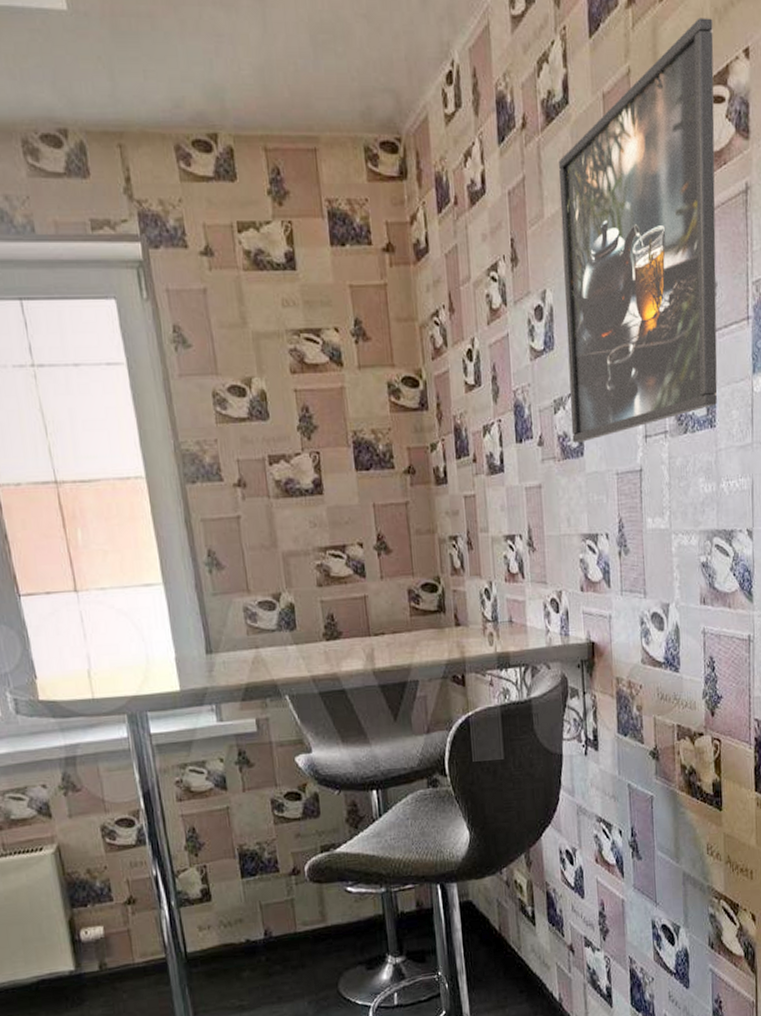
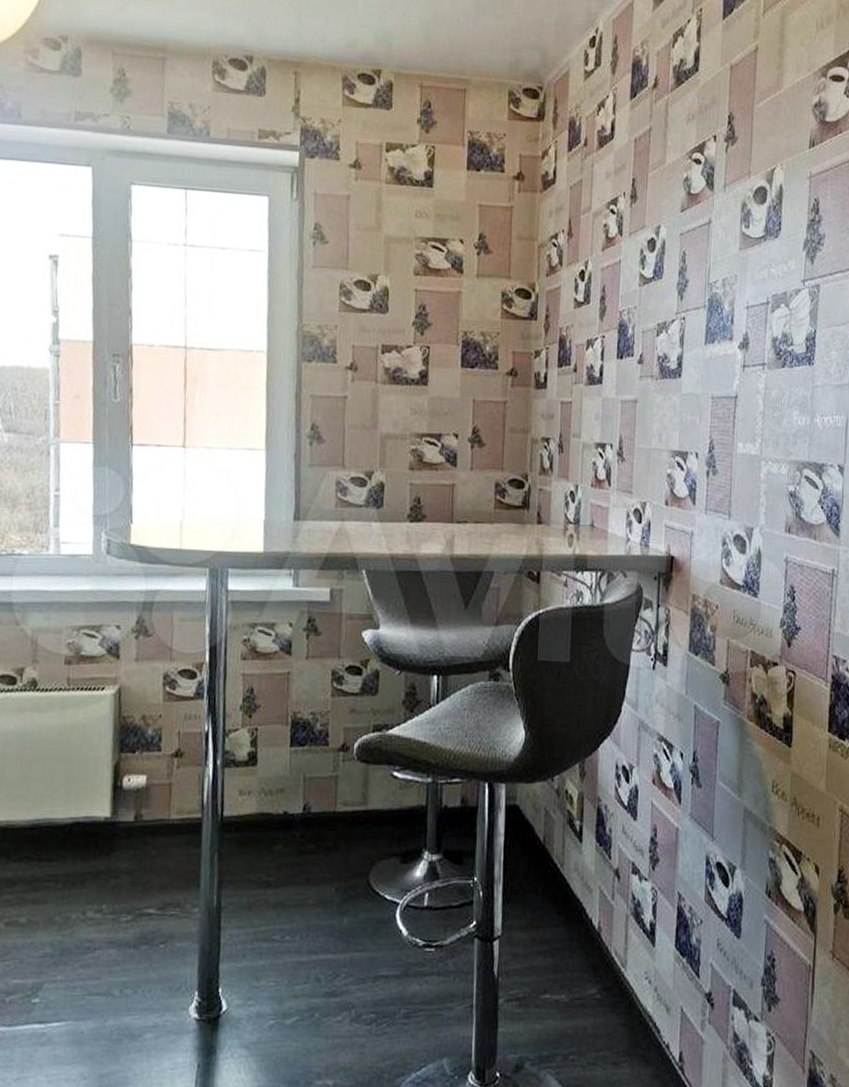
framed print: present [559,17,718,443] -> none [671,10,838,365]

